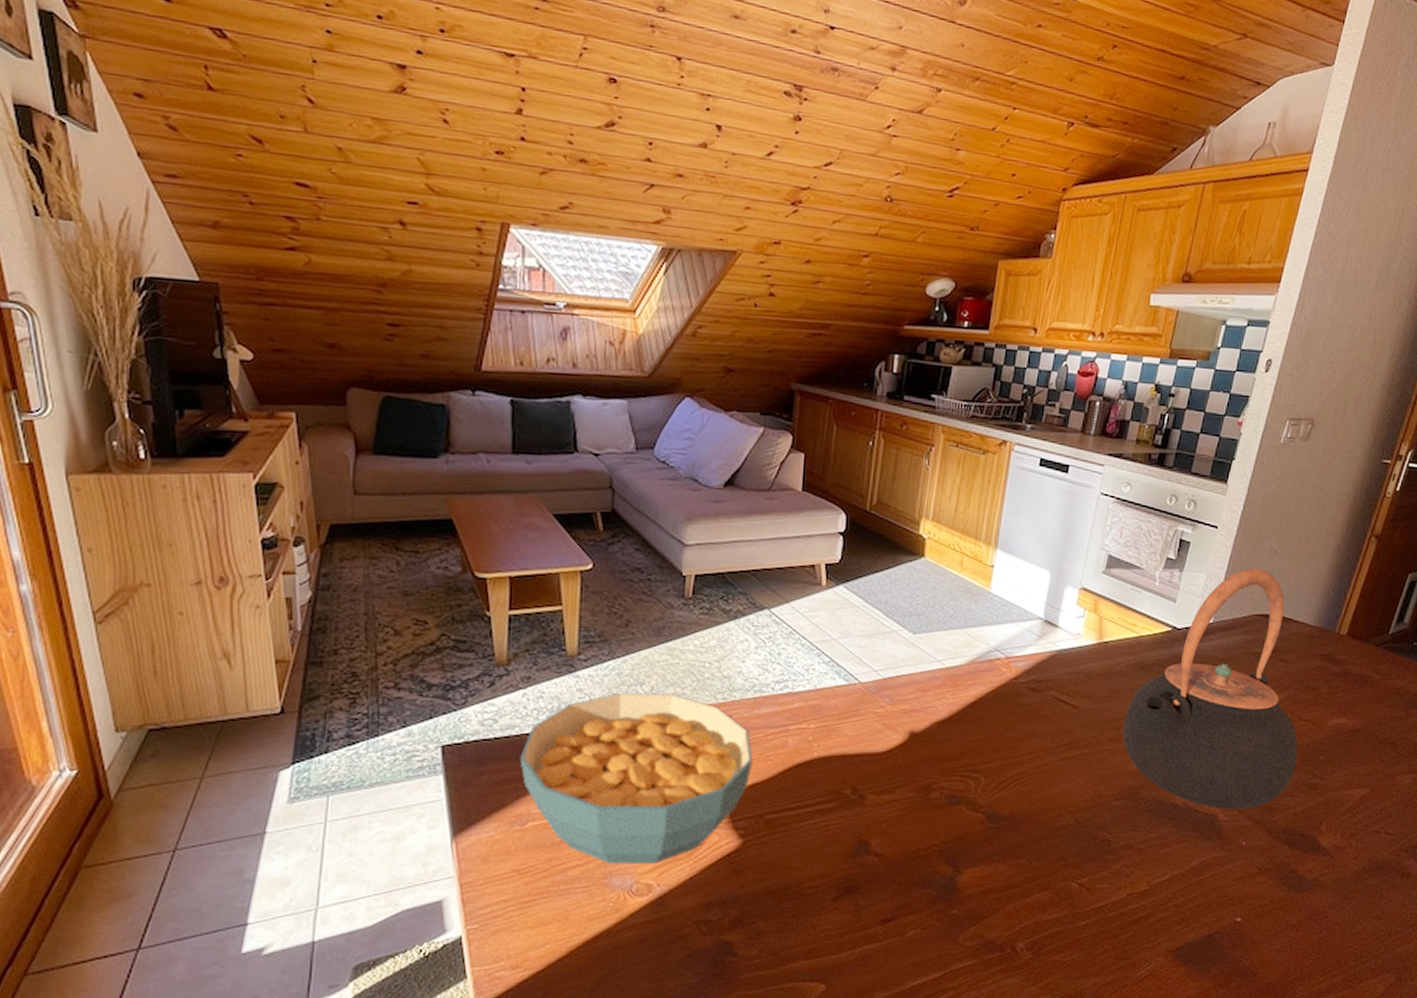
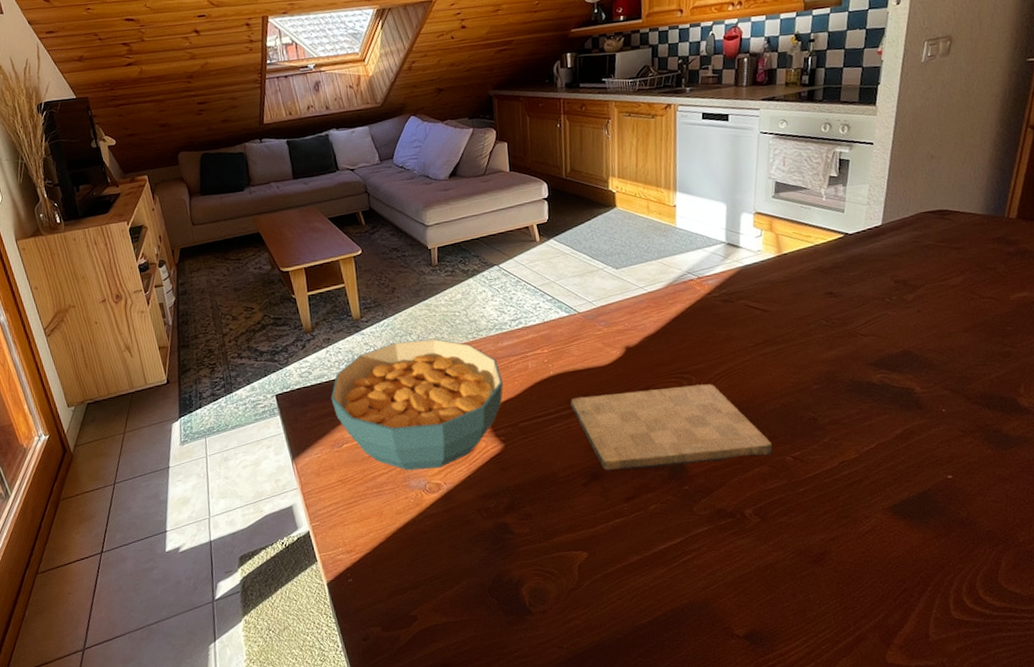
cutting board: none [833,787,1059,884] -> present [570,384,774,471]
teapot: present [1123,568,1298,809] -> none [812,172,985,383]

